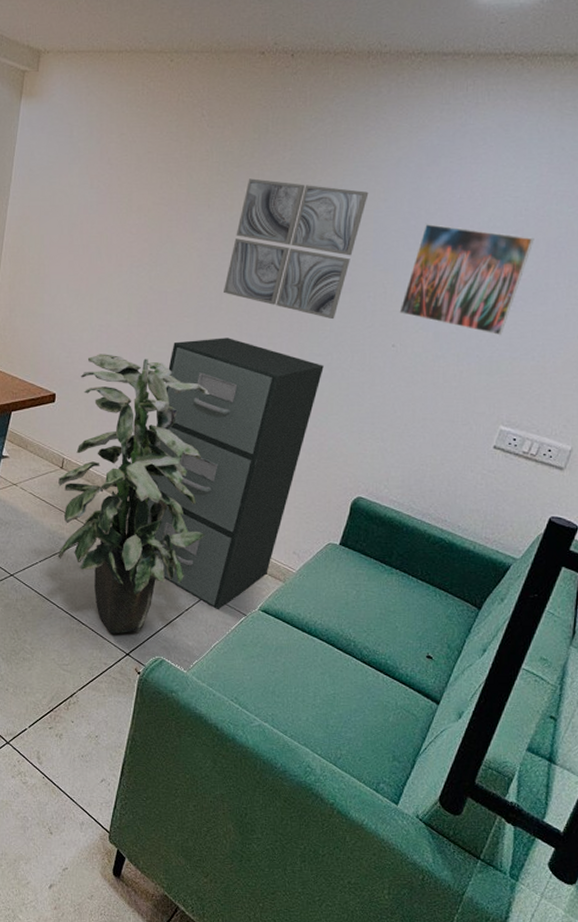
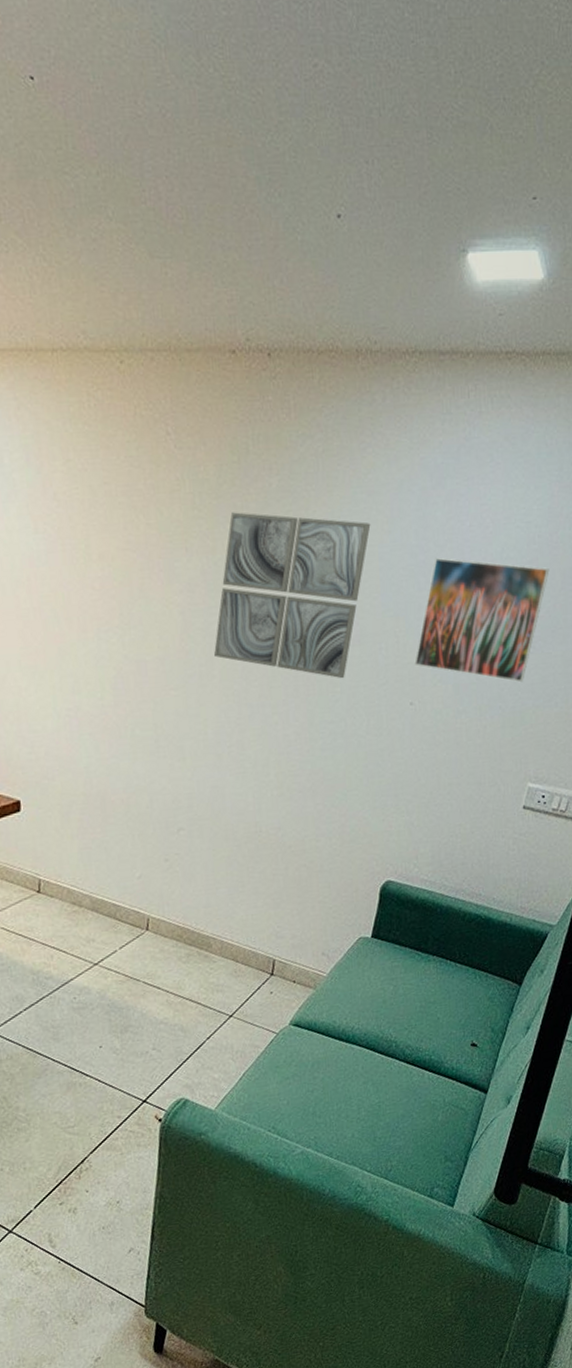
indoor plant: present [57,354,210,634] -> none [36,744,221,1081]
filing cabinet: present [146,338,324,610] -> none [148,710,338,1033]

